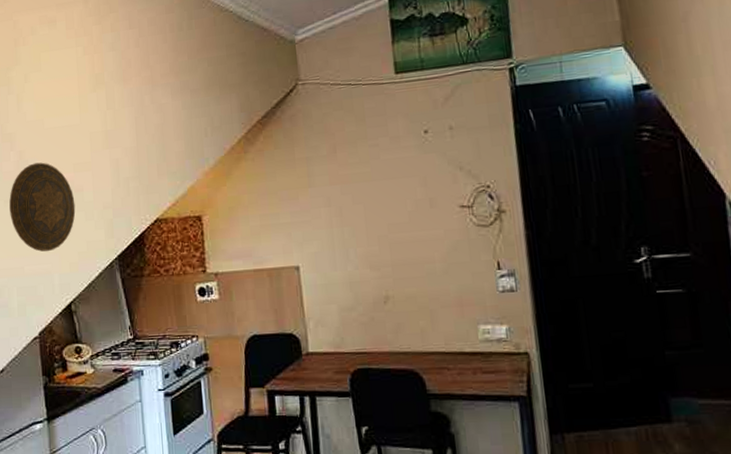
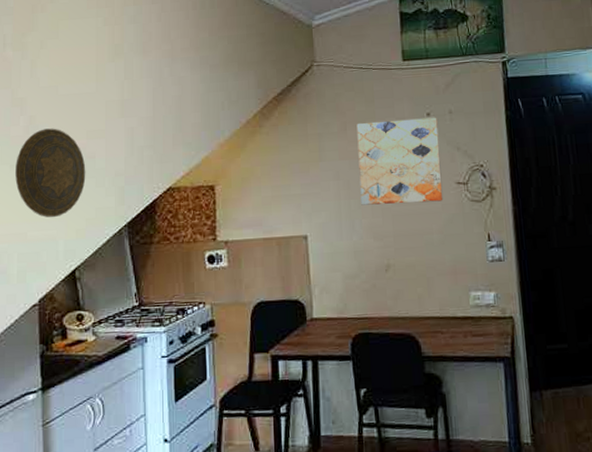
wall art: none [347,134,446,233] -> present [356,117,444,205]

